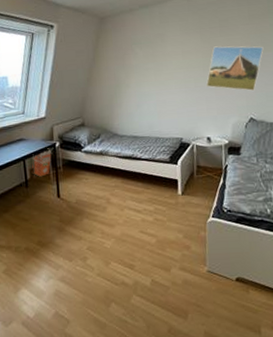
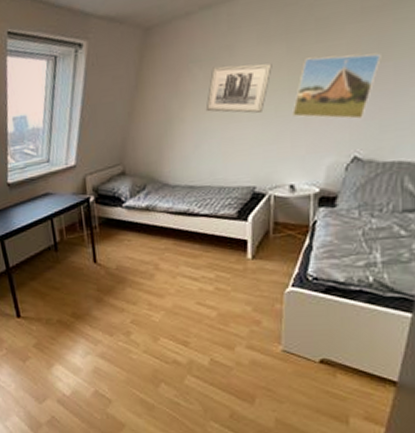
waste bin: present [31,148,51,177] -> none [61,203,85,239]
wall art: none [145,48,191,83] -> present [205,63,272,113]

